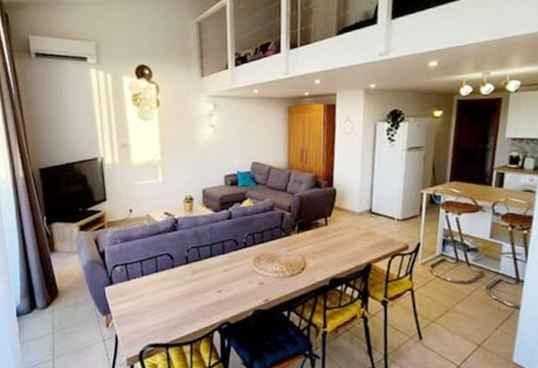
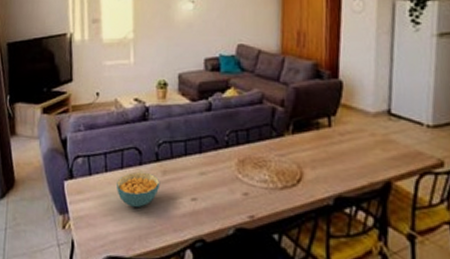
cereal bowl: none [152,273,191,302] -> present [115,171,160,207]

